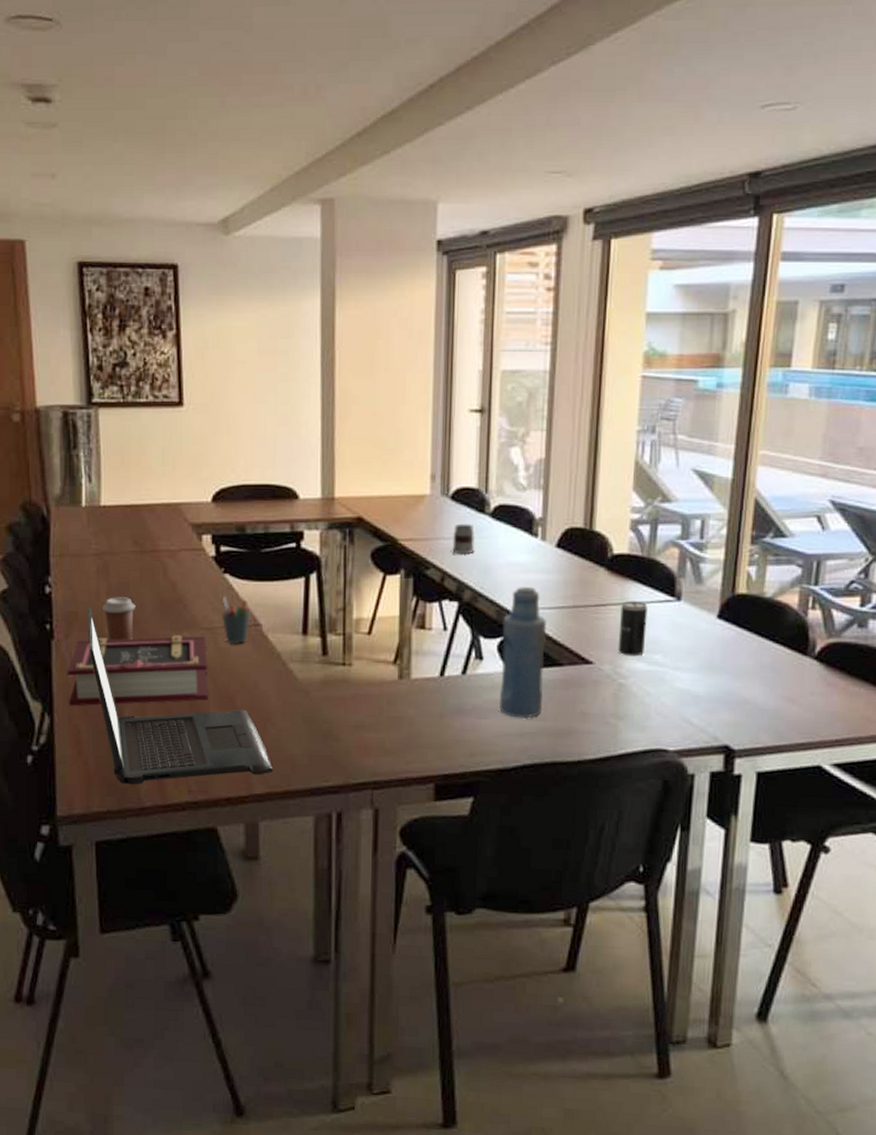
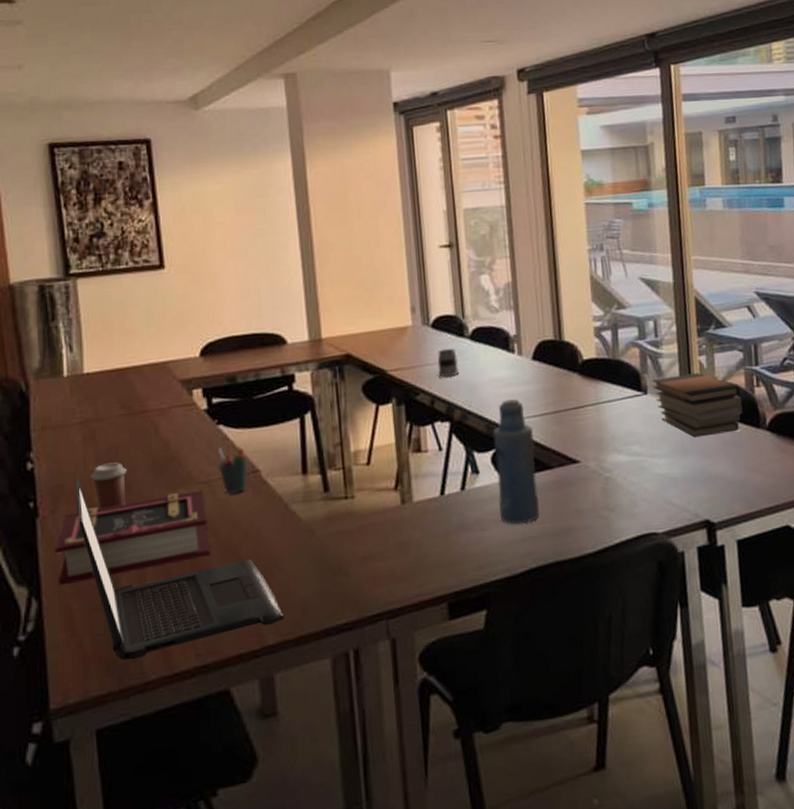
beverage can: present [618,601,648,657] -> none [597,399,623,451]
book stack: none [688,584,791,656] -> present [652,373,743,438]

